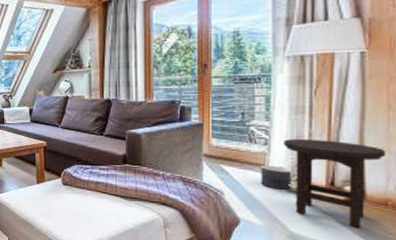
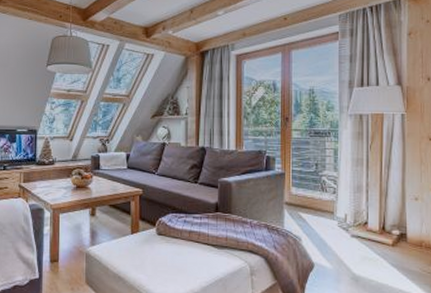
planter: present [260,165,292,190] -> none [330,212,354,235]
stool: present [284,139,387,229] -> none [348,188,421,268]

